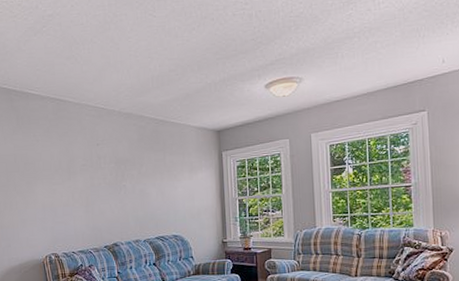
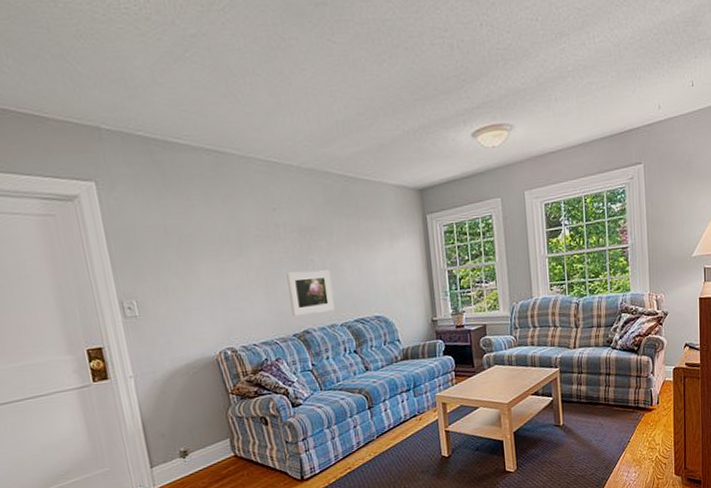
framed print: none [103,194,140,231] -> present [286,270,335,317]

